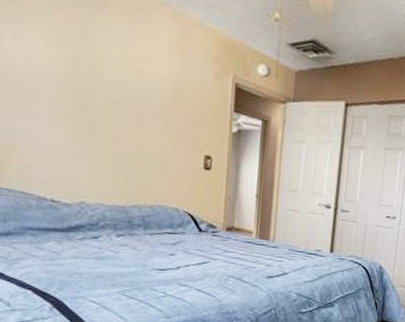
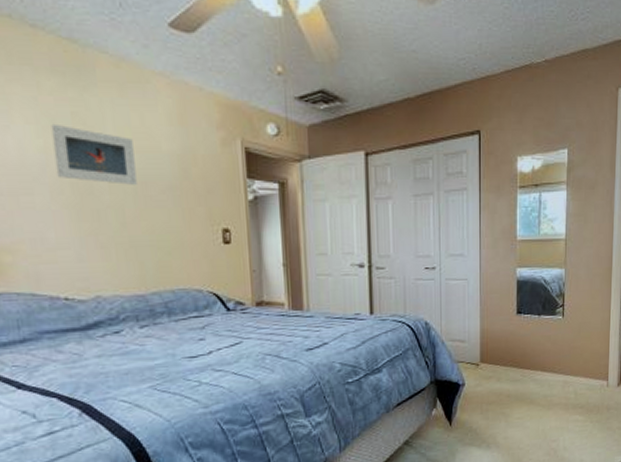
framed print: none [59,37,133,104] -> present [51,123,137,185]

